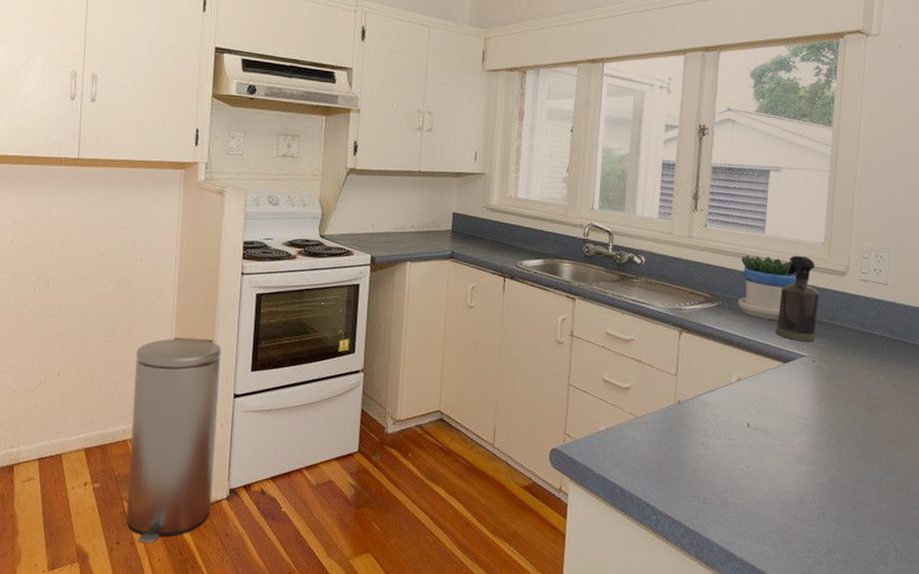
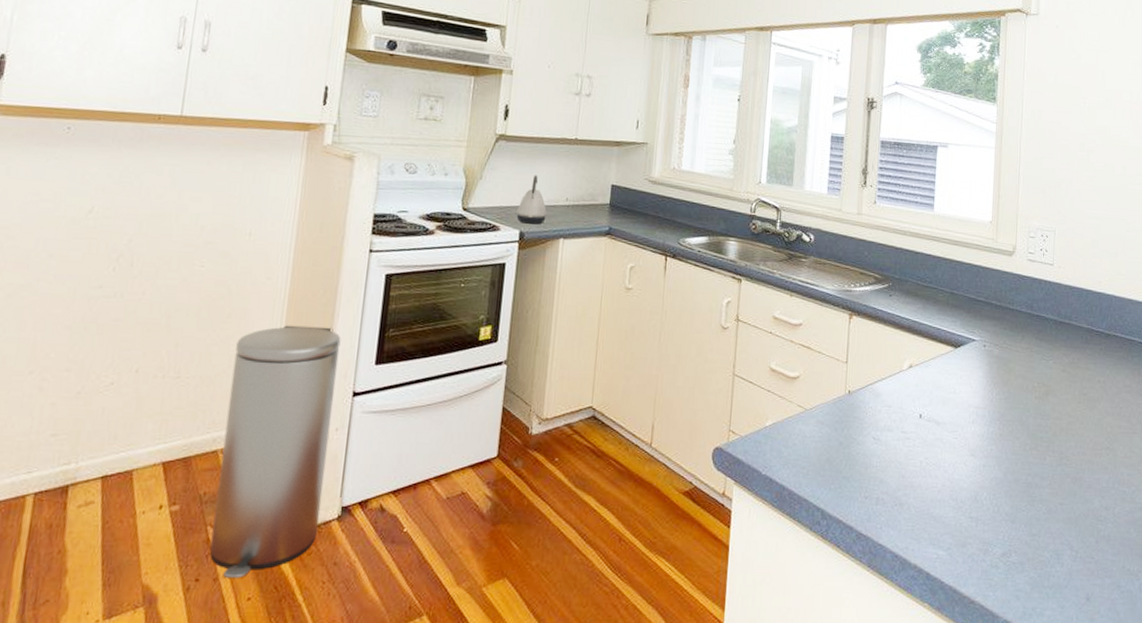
kettle: none [368,205,395,249] -> present [516,175,548,224]
flowerpot: present [737,255,797,321] -> none [908,234,966,303]
spray bottle: present [775,255,820,342] -> none [946,234,989,325]

